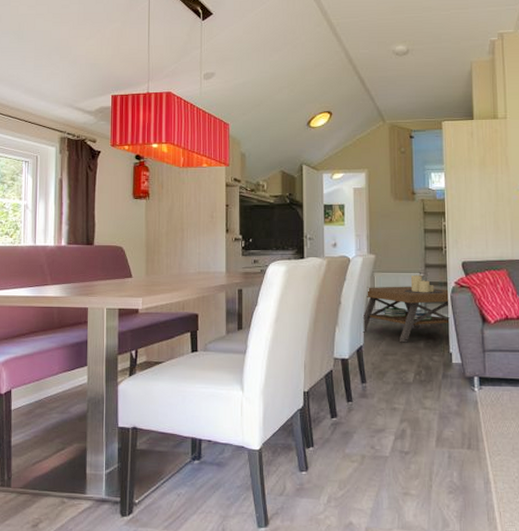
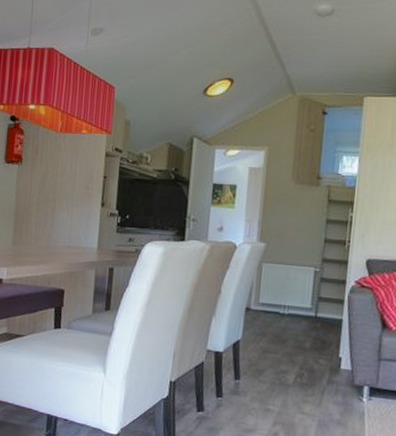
coffee table: present [362,274,451,343] -> none [242,269,346,342]

